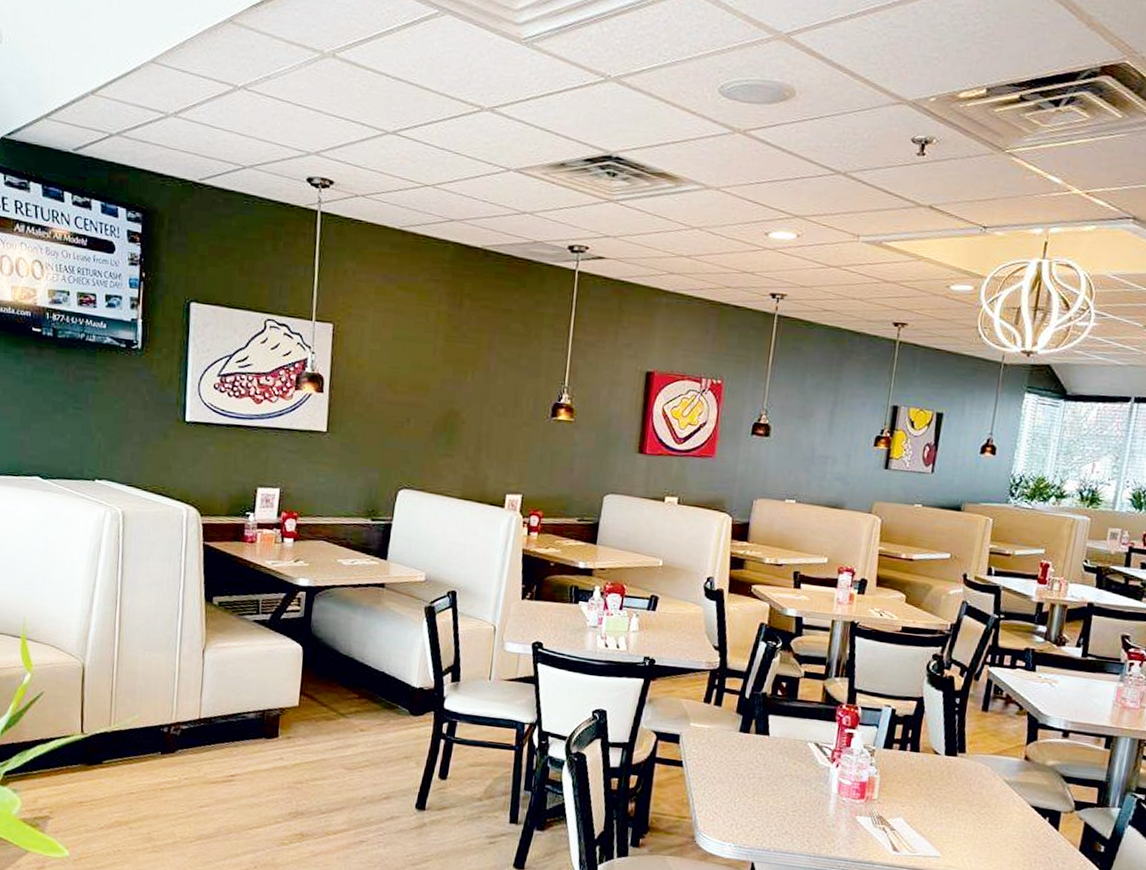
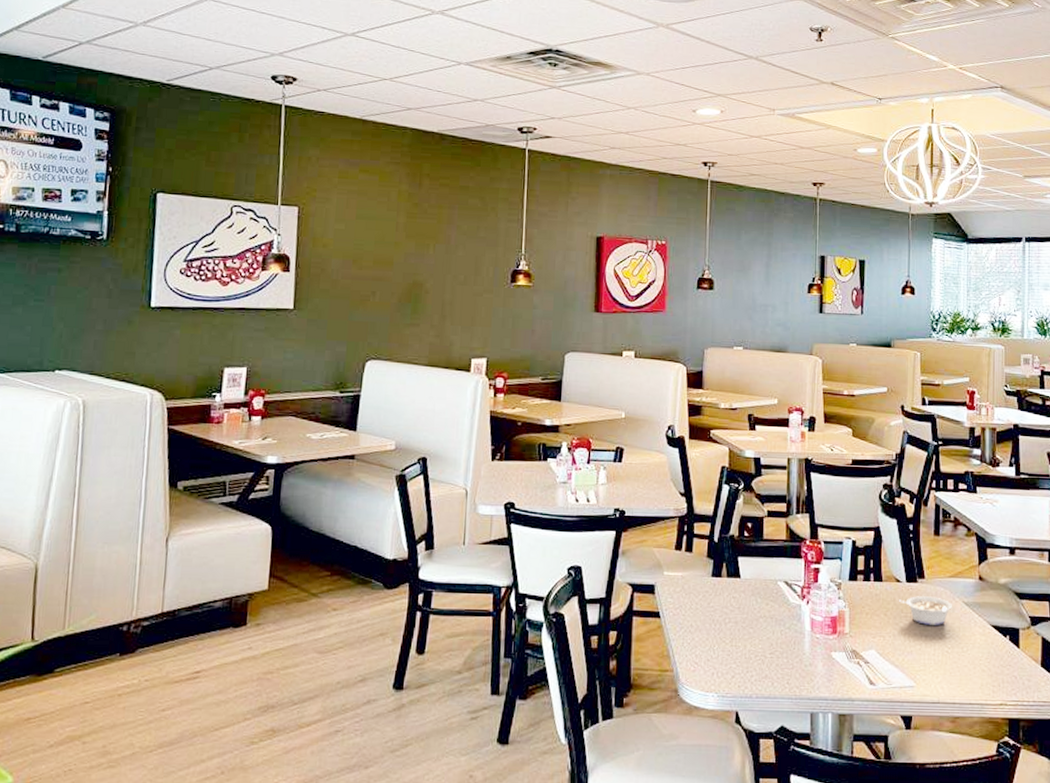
legume: none [935,769,992,801] -> present [899,596,952,625]

